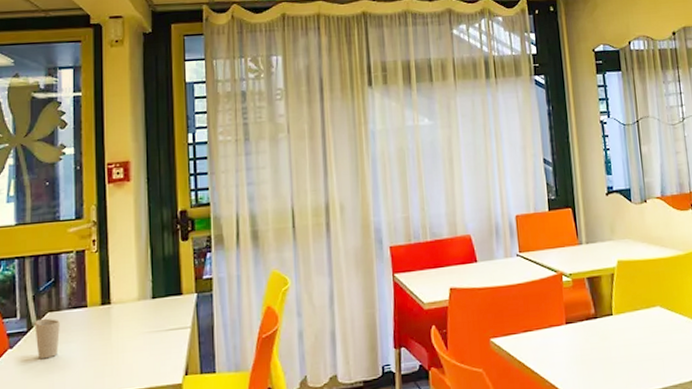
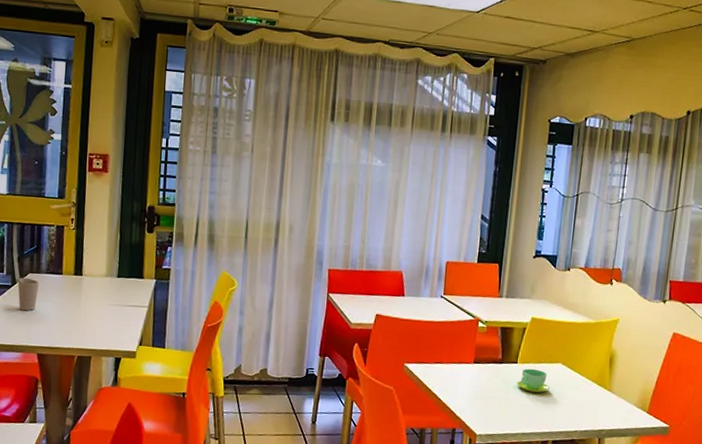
cup: none [616,318,653,346] -> present [517,368,550,393]

